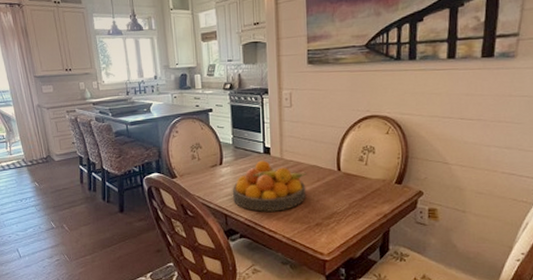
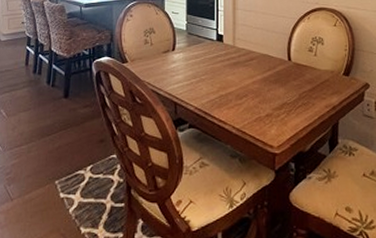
fruit bowl: present [232,160,307,212] -> none [183,47,258,101]

